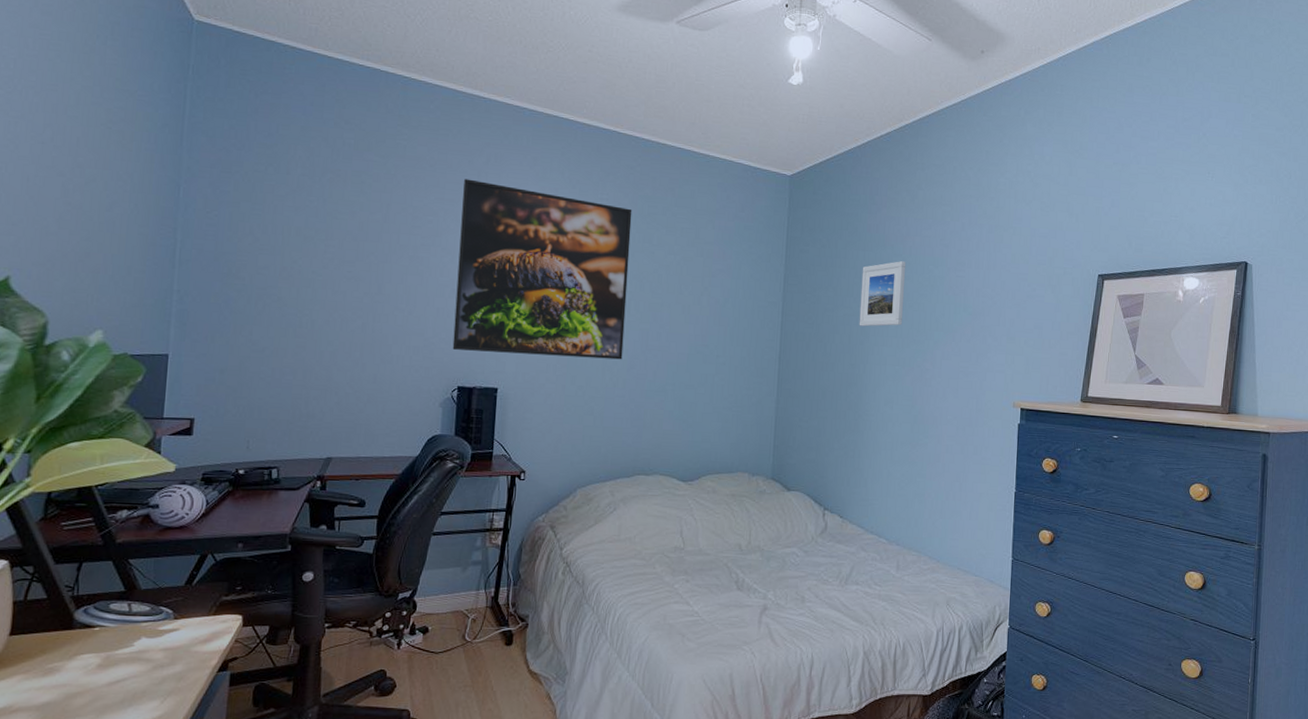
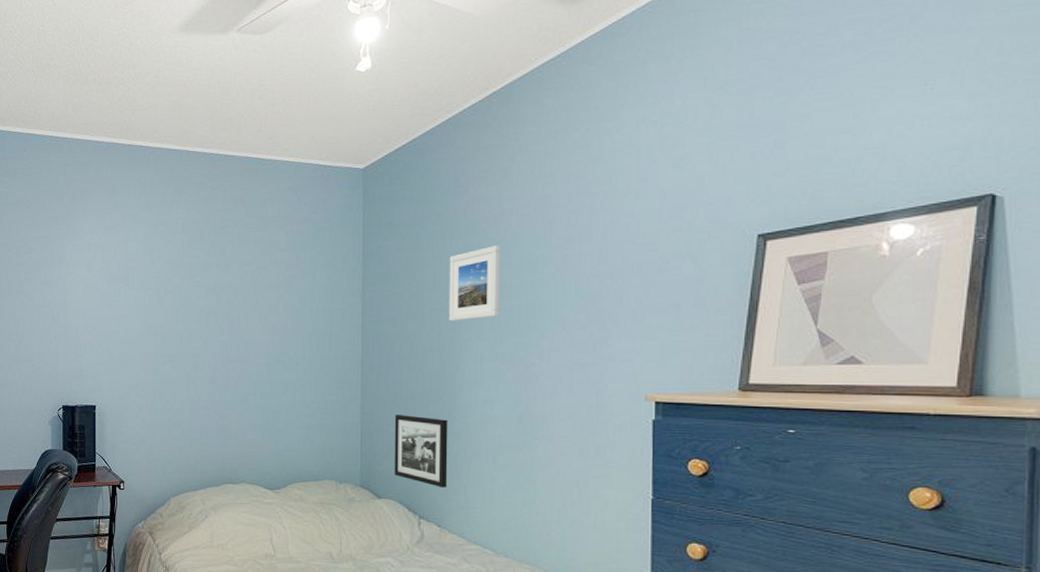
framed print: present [452,179,632,360] -> none [56,215,205,373]
picture frame: none [803,411,854,481] -> present [394,415,448,488]

